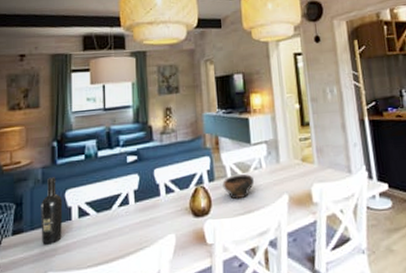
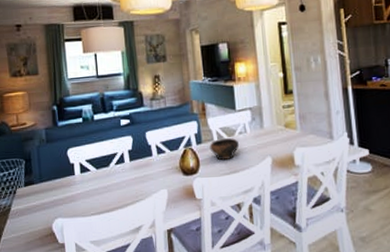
wine bottle: present [41,177,63,245] -> none [47,137,67,195]

